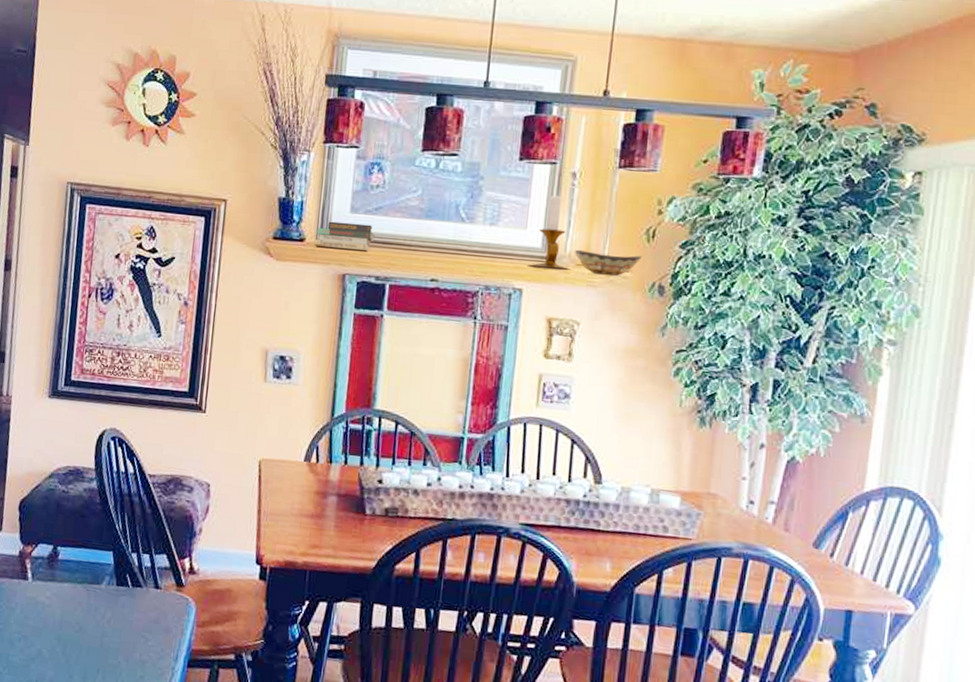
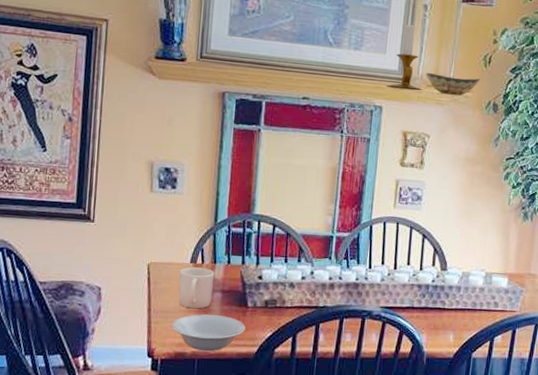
bowl: none [282,519,363,564] -> present [171,314,245,352]
mug: none [290,466,330,514] -> present [178,267,215,309]
books: present [314,221,375,253] -> none [195,42,252,73]

